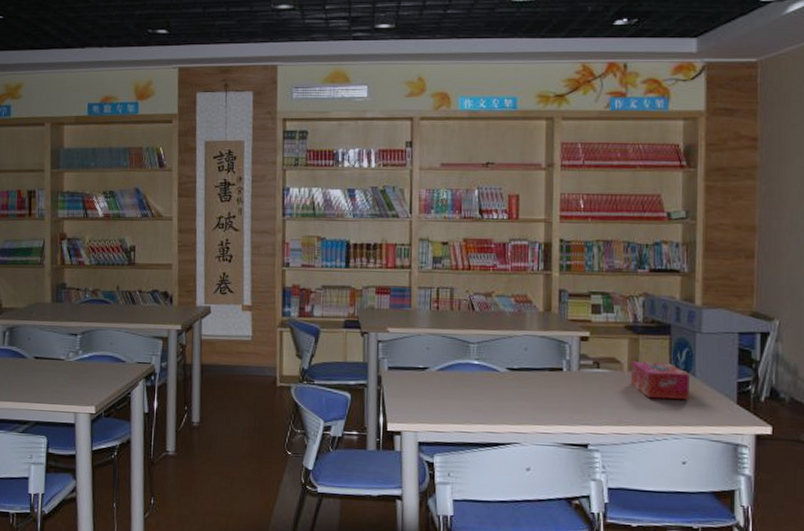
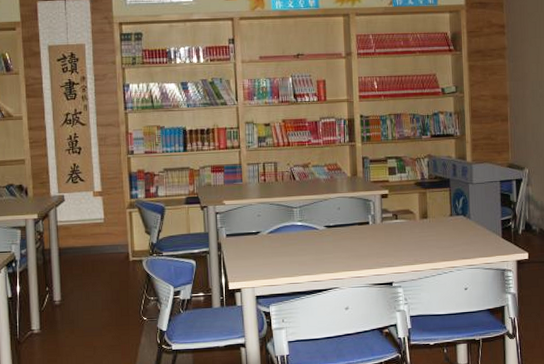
tissue box: present [630,361,690,400] -> none [421,210,467,240]

